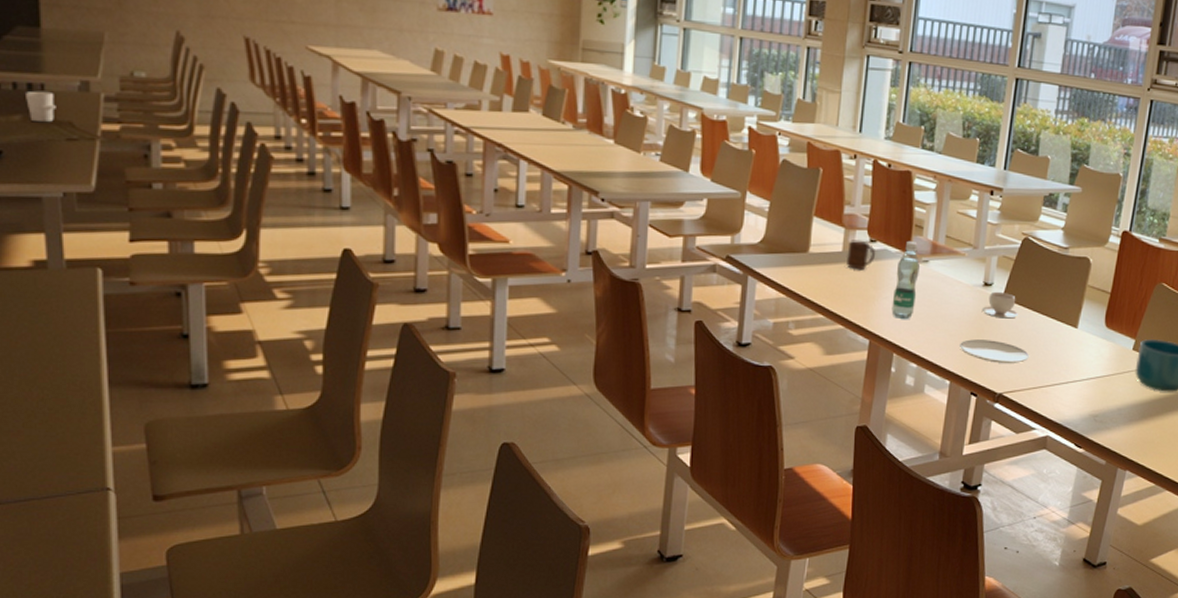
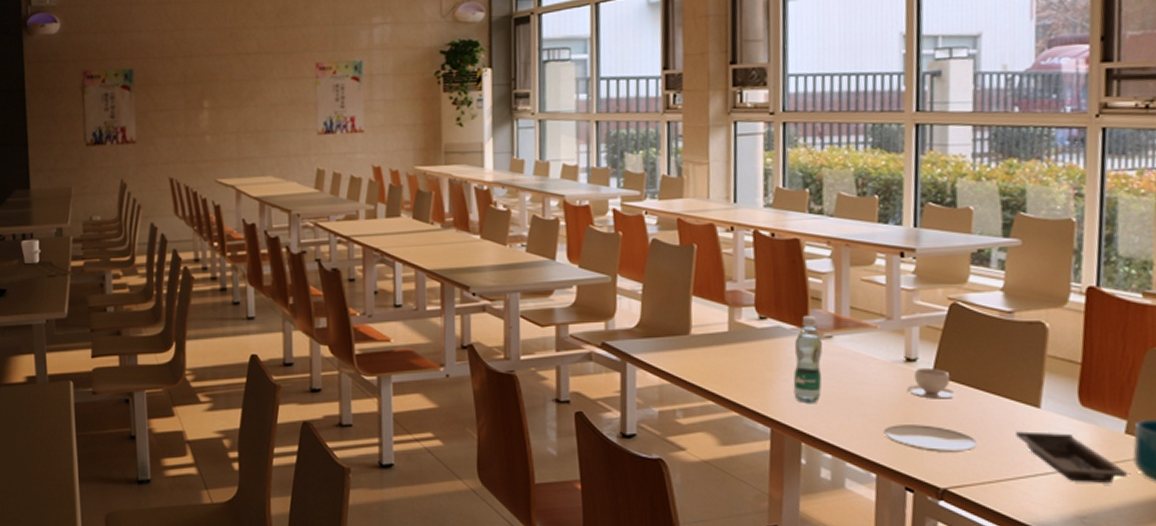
cup: present [846,239,876,269] -> none [733,318,768,350]
tray: none [1057,347,1129,389] -> present [1016,431,1127,483]

